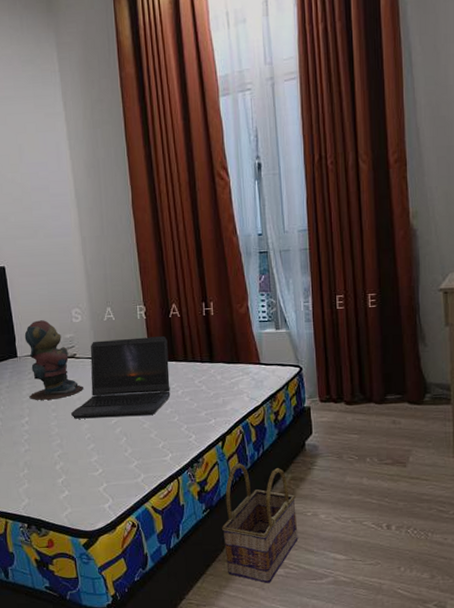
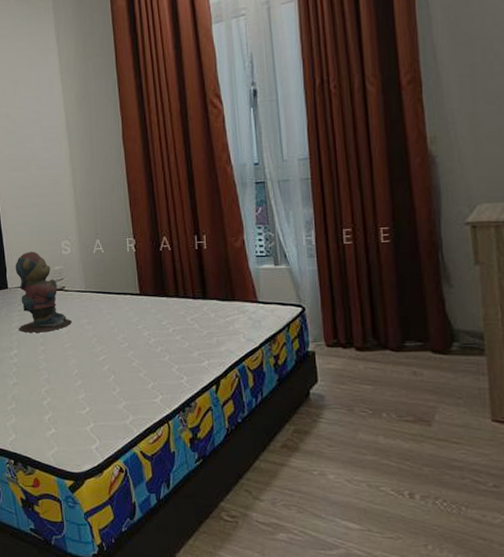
laptop computer: present [71,336,171,419] -> none [59,270,161,354]
basket: present [221,463,298,584] -> none [215,410,303,549]

